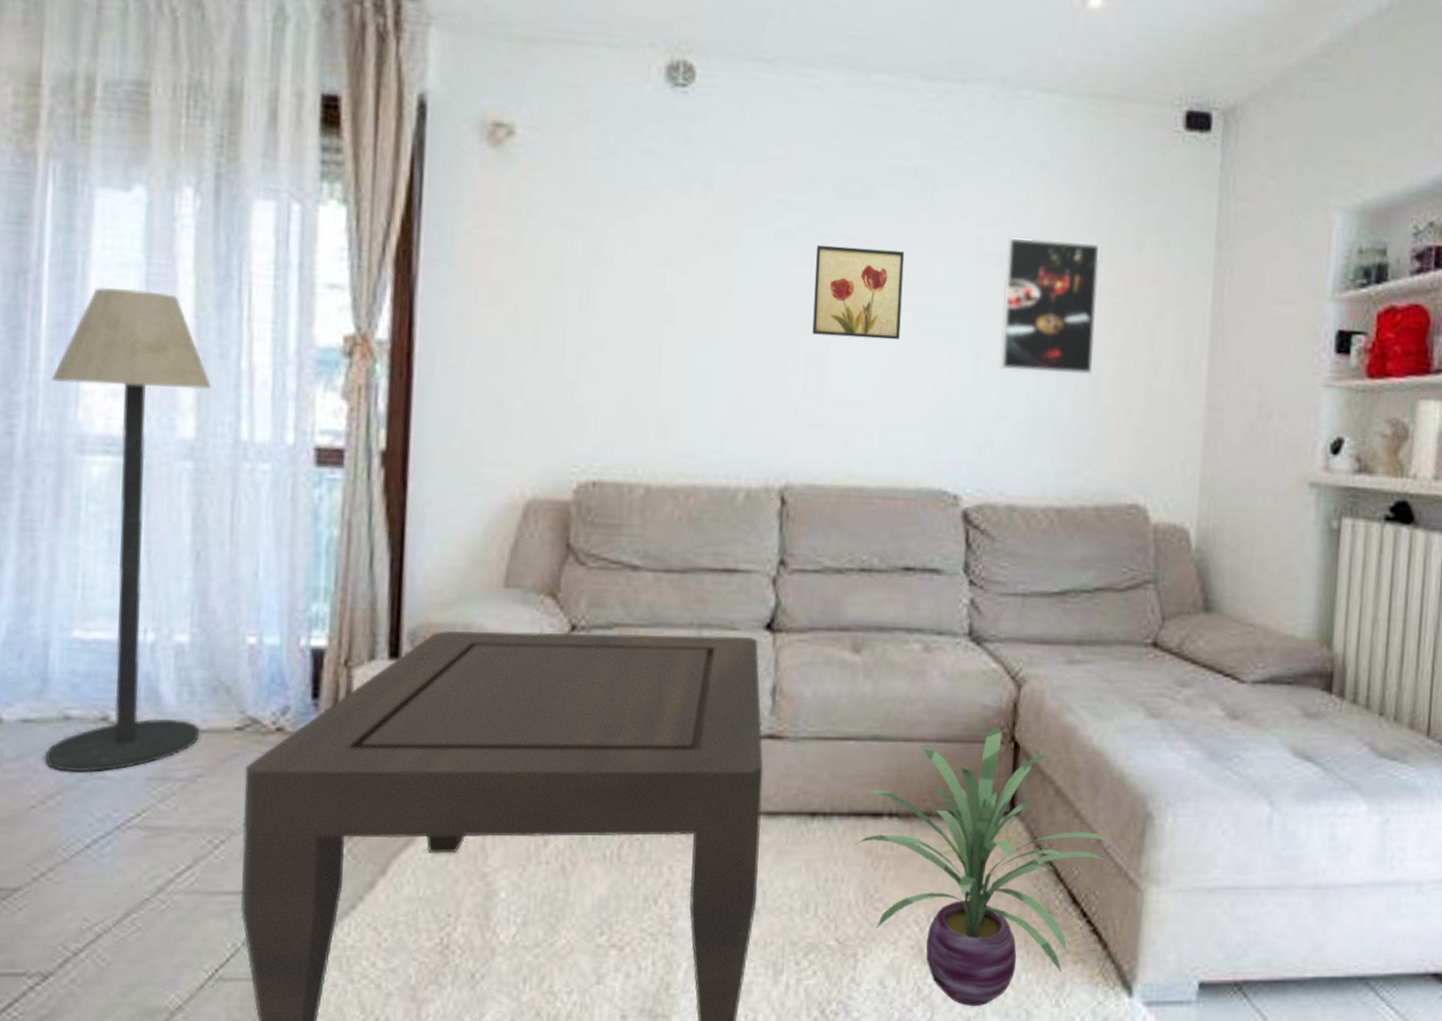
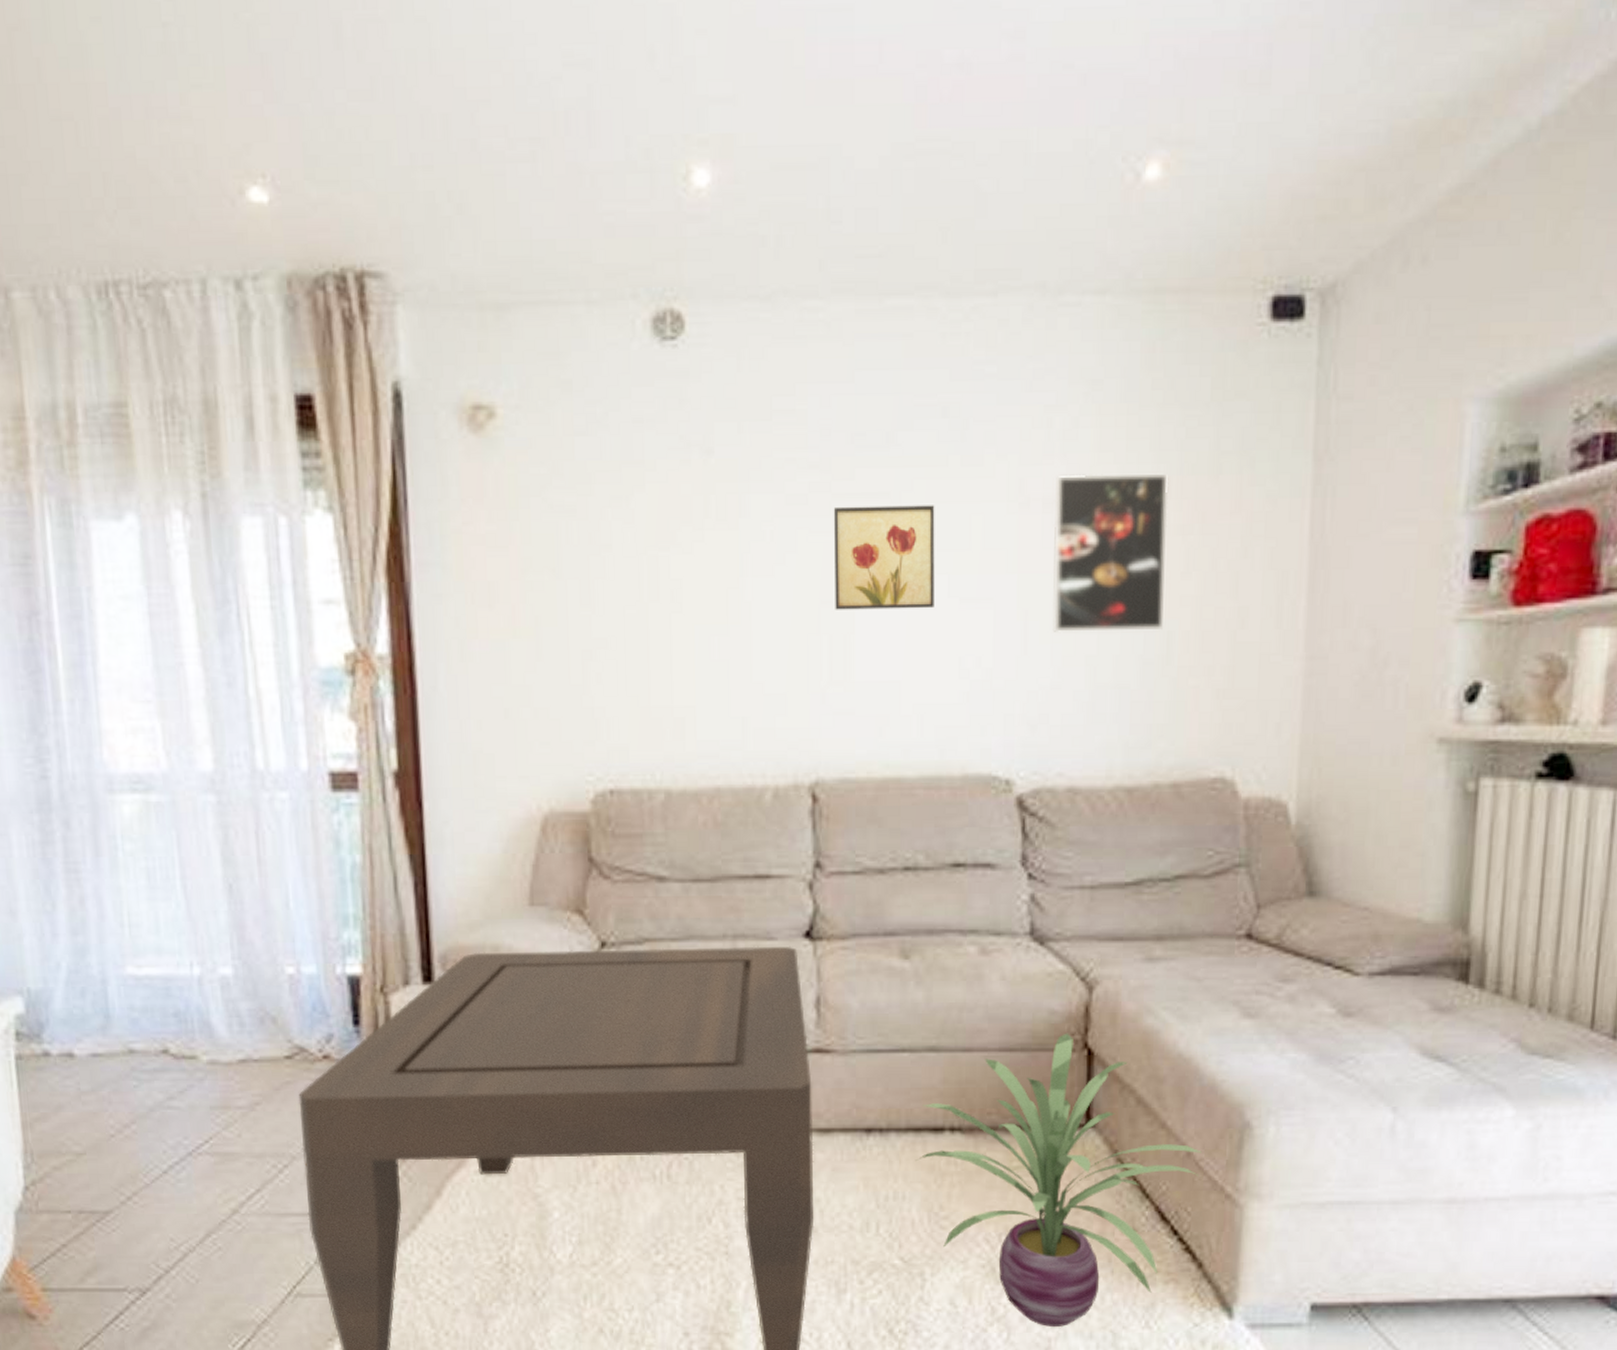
floor lamp: present [45,287,211,773] -> none [74,622,253,1103]

